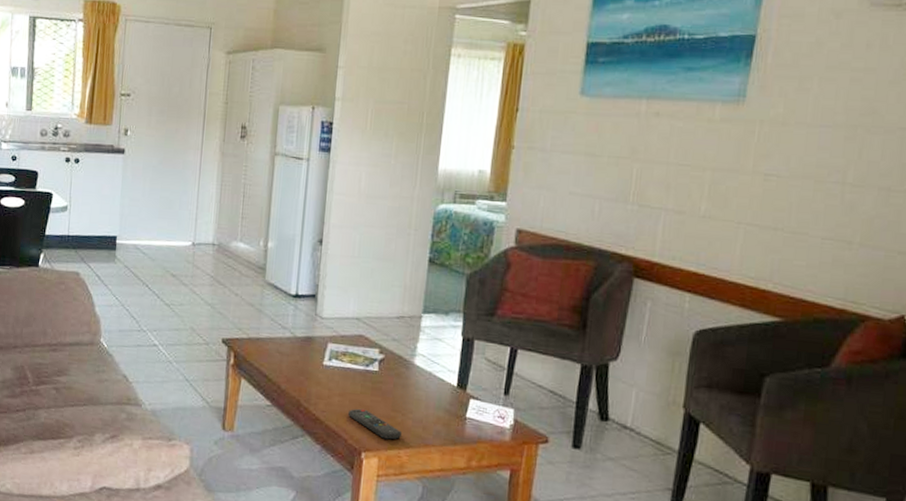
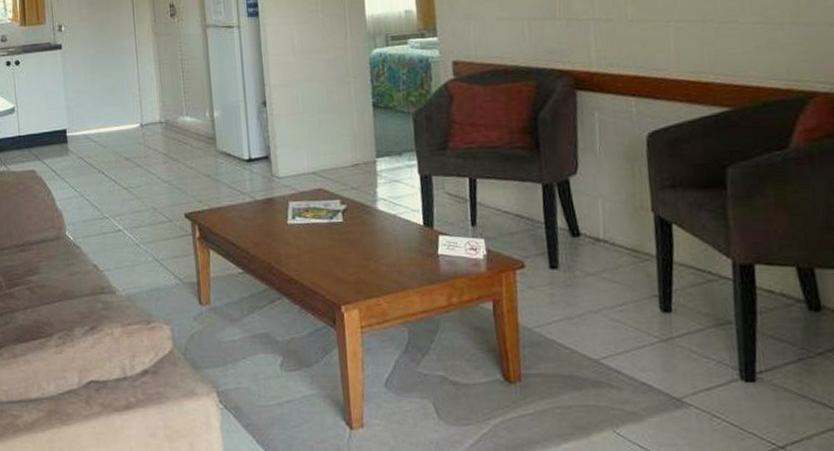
remote control: present [348,408,401,440] -> none [321,262,377,289]

